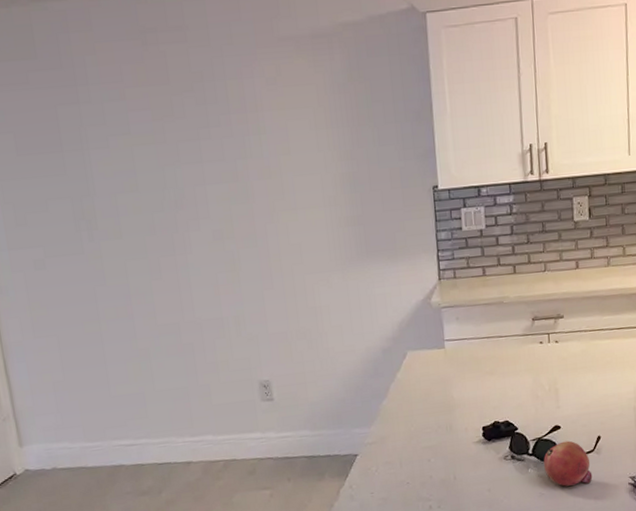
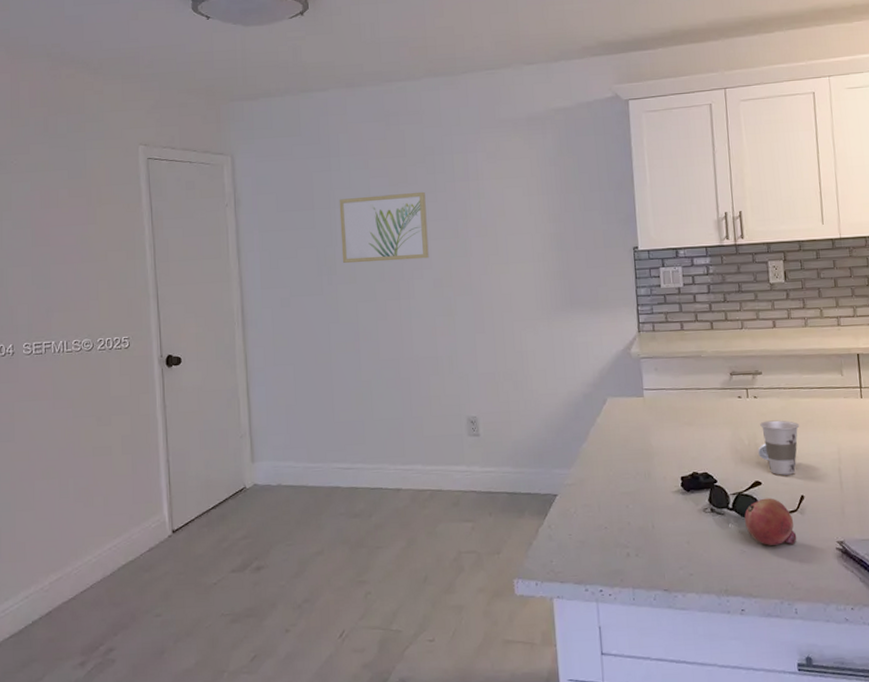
wall art: none [92,127,206,215] -> present [339,191,429,263]
cup: none [558,363,599,418] -> present [758,420,800,475]

